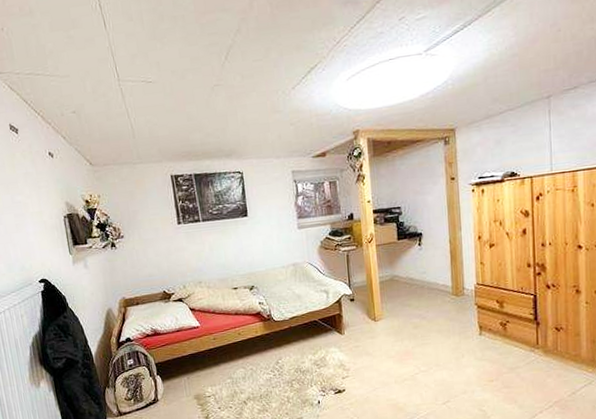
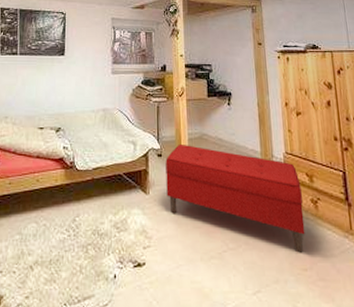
bench: none [358,287,493,368] -> present [166,143,305,253]

